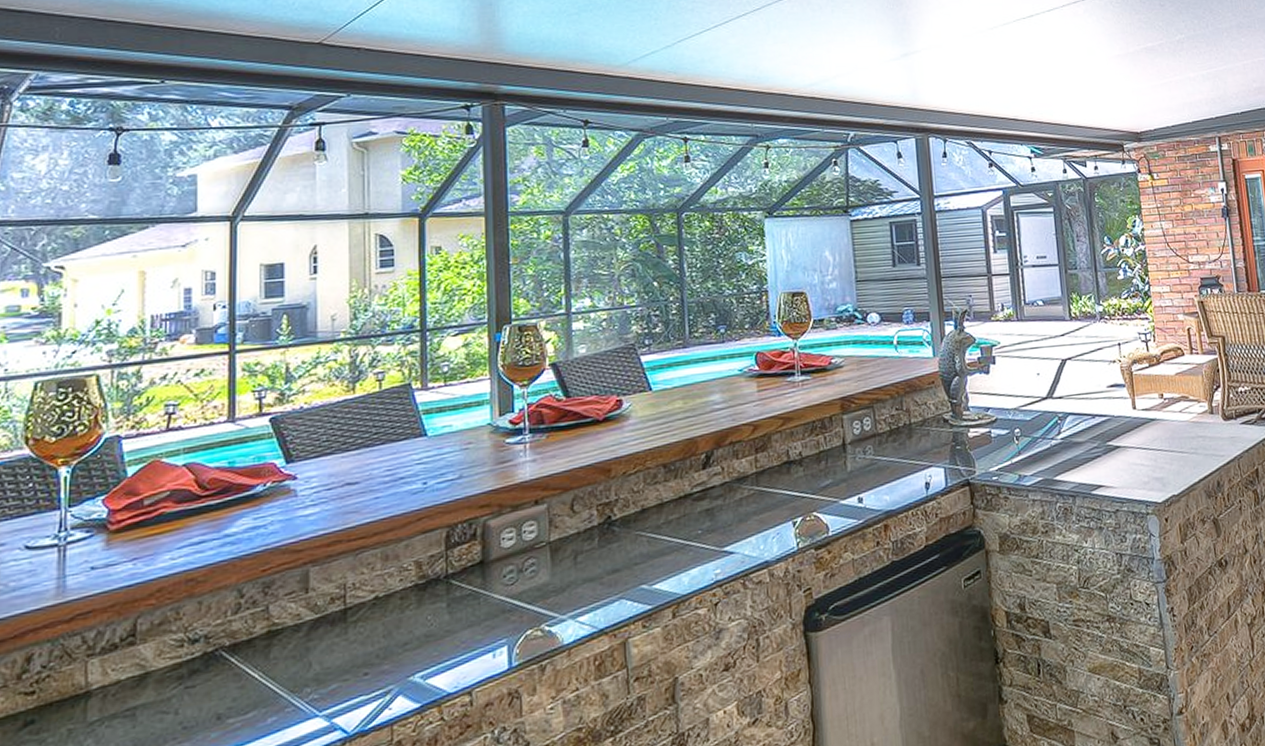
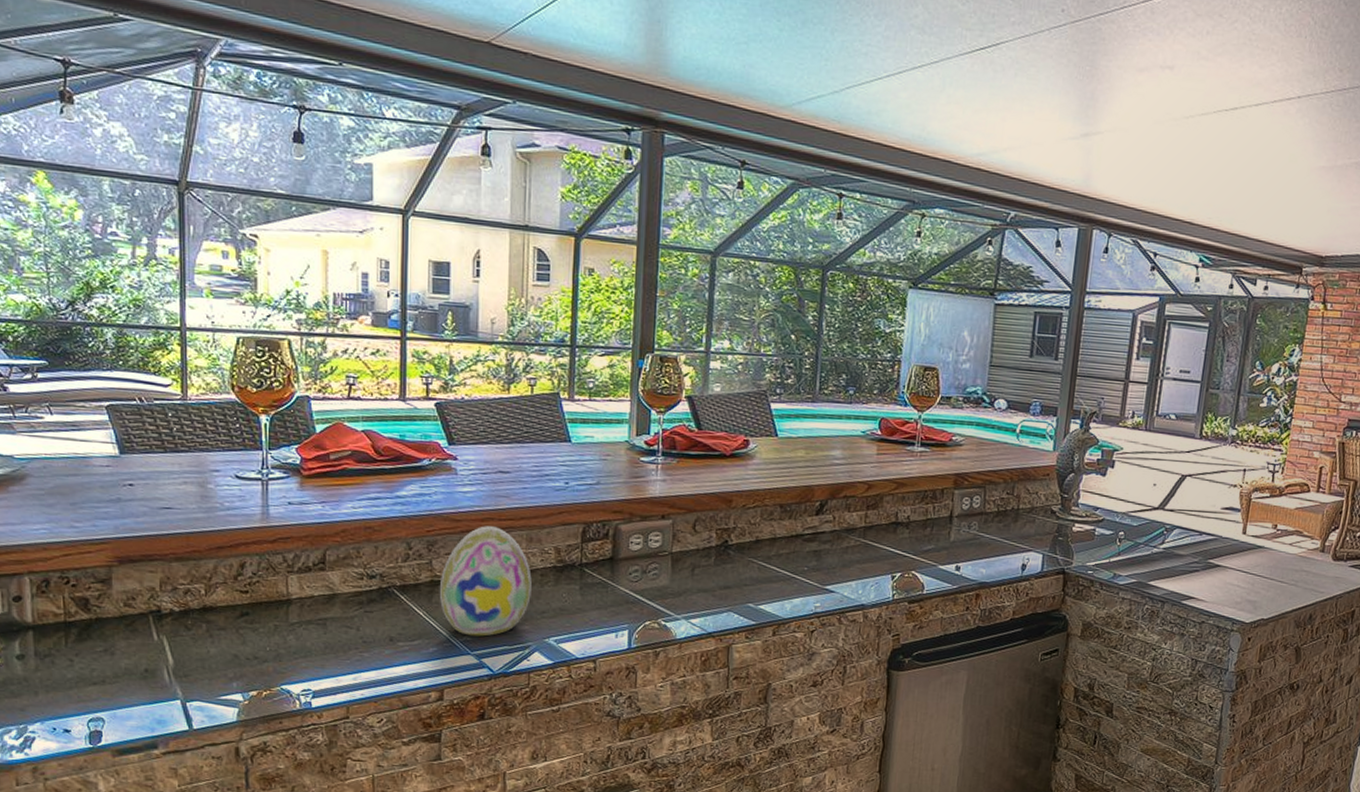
decorative egg: none [278,549,390,693] -> present [439,526,532,637]

